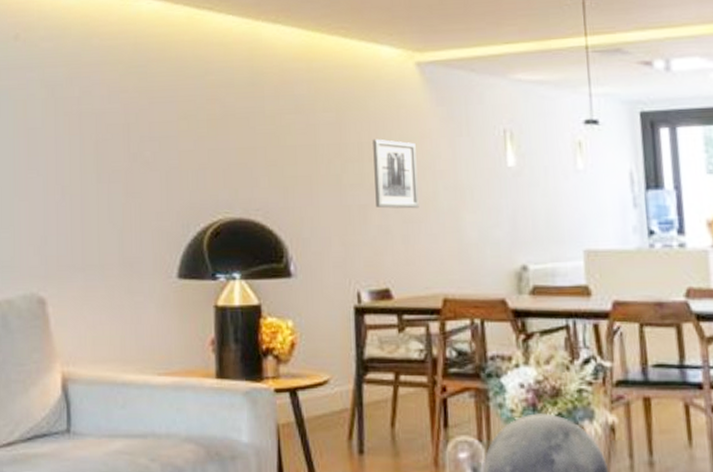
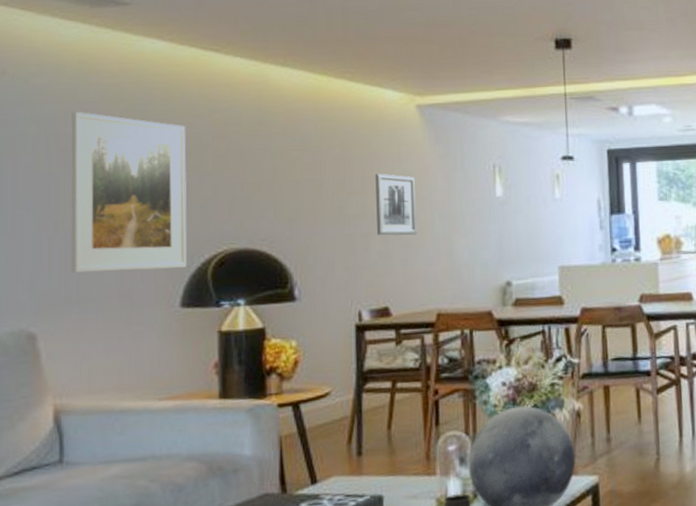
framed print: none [75,74,183,238] -> present [71,111,187,273]

